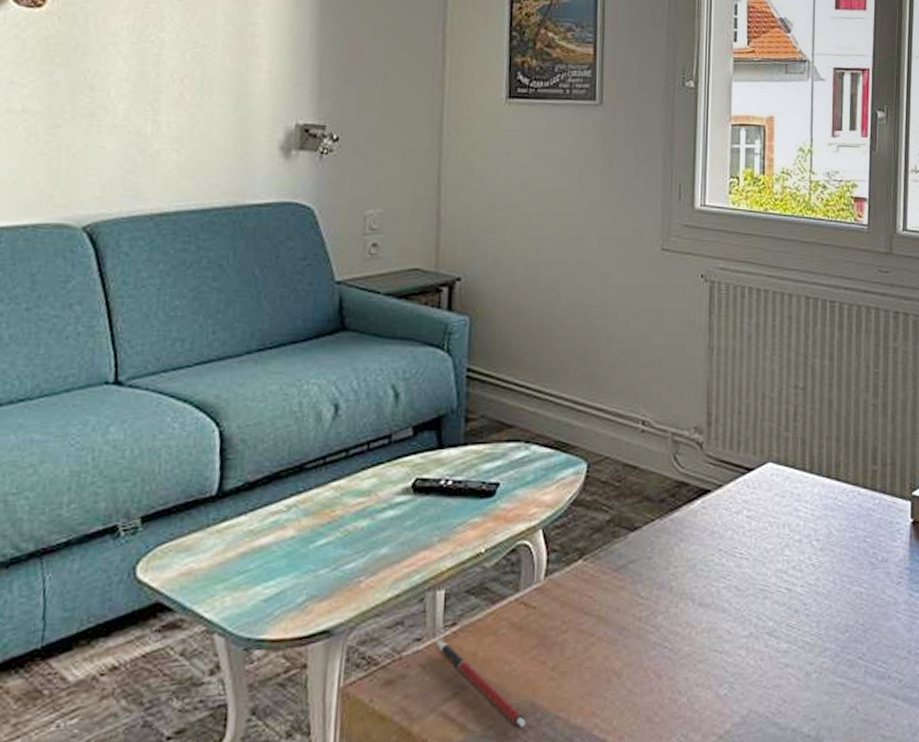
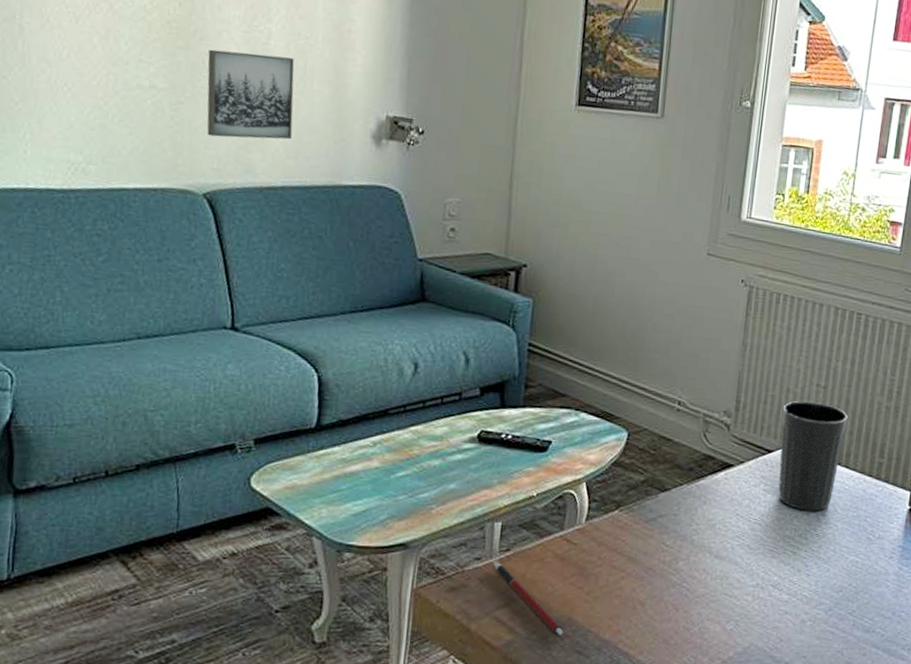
wall art: none [88,64,191,161] -> present [207,49,295,140]
cup: none [759,406,832,537] -> present [778,401,848,511]

